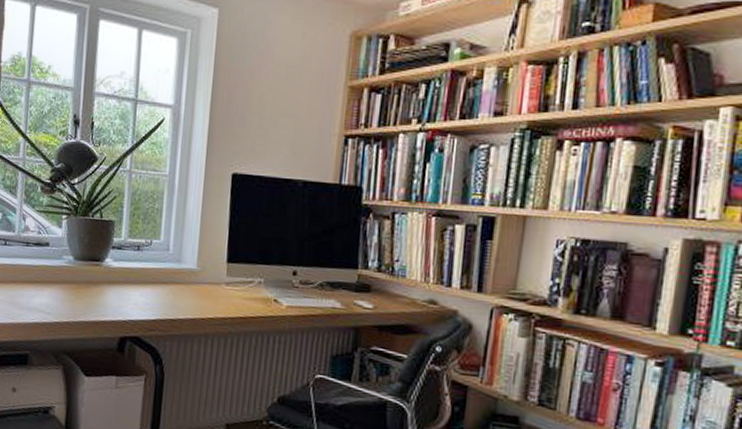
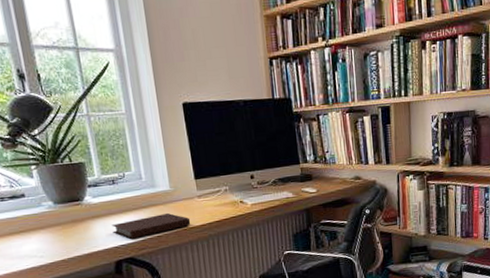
notebook: none [125,294,212,317] -> present [111,212,191,239]

